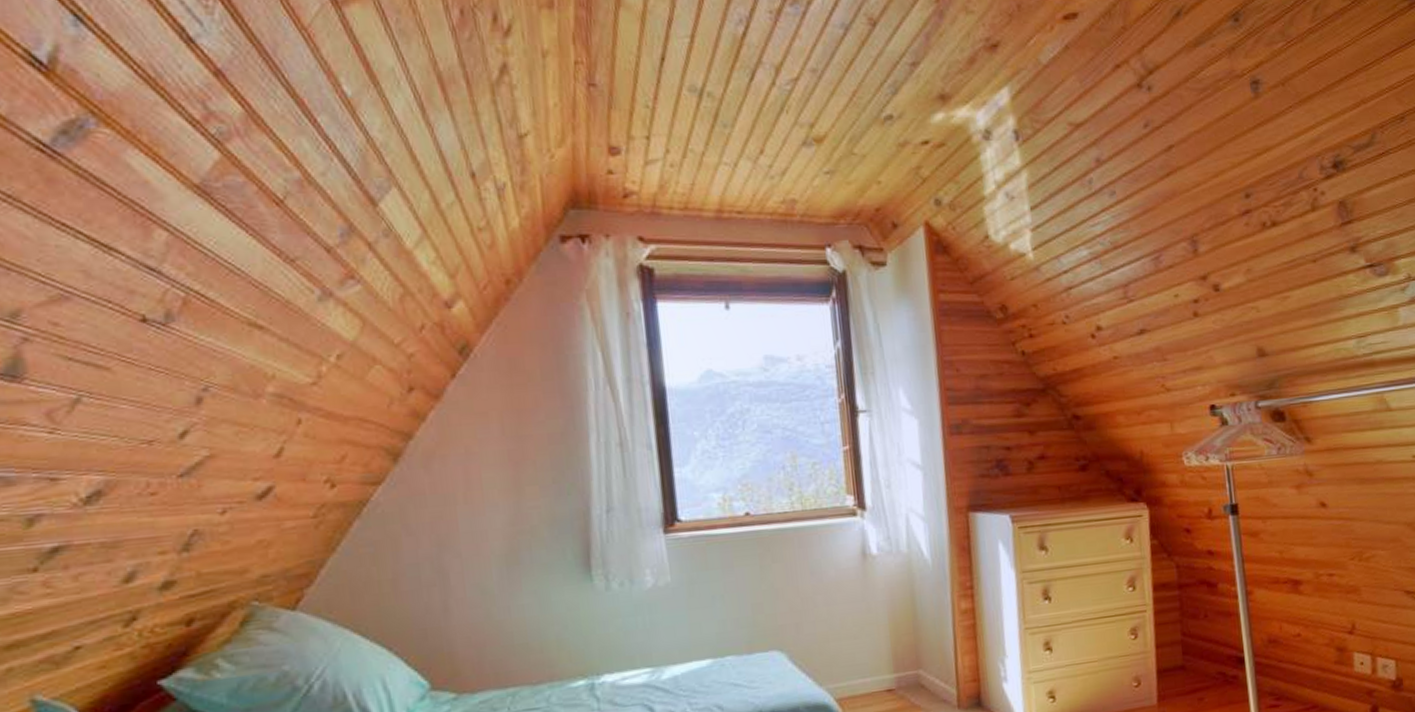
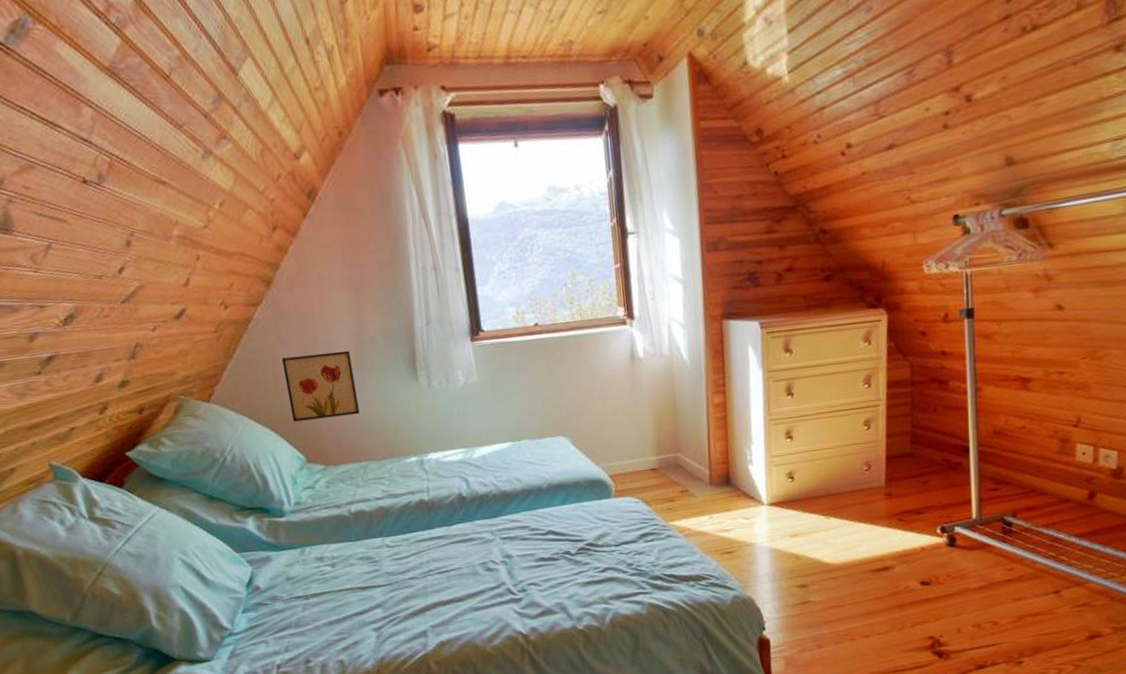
wall art: none [406,543,511,636] -> present [281,350,360,422]

